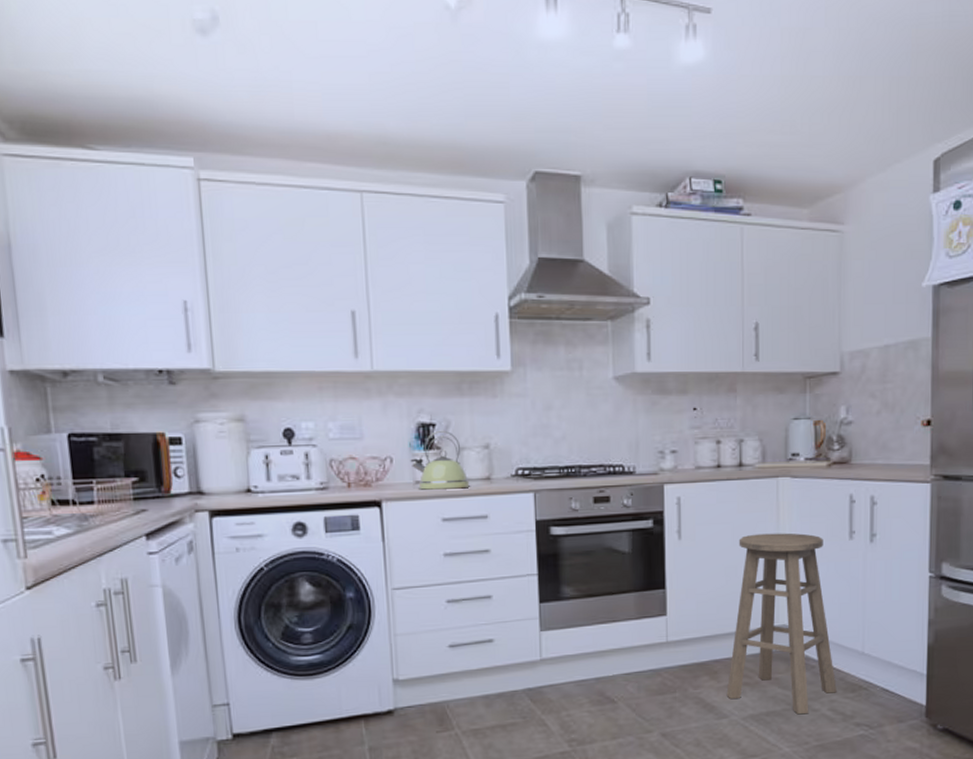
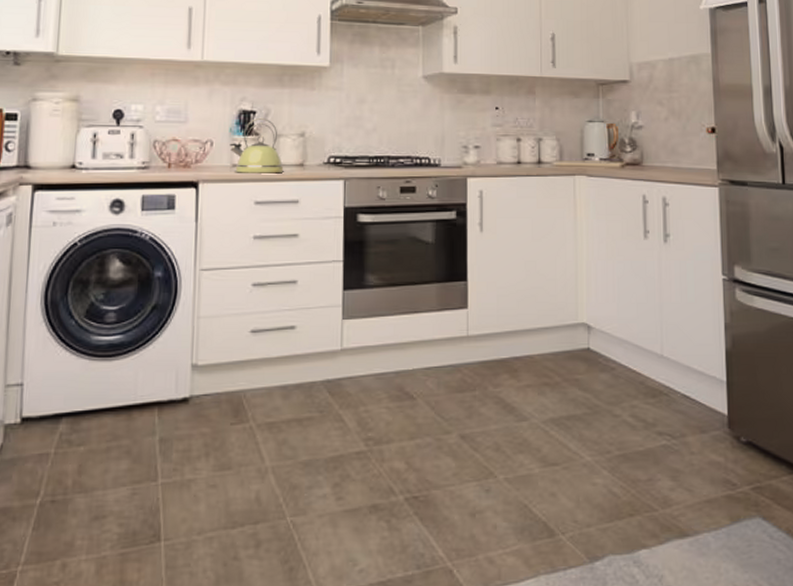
bar stool: present [726,533,837,715] -> none [526,229,637,420]

